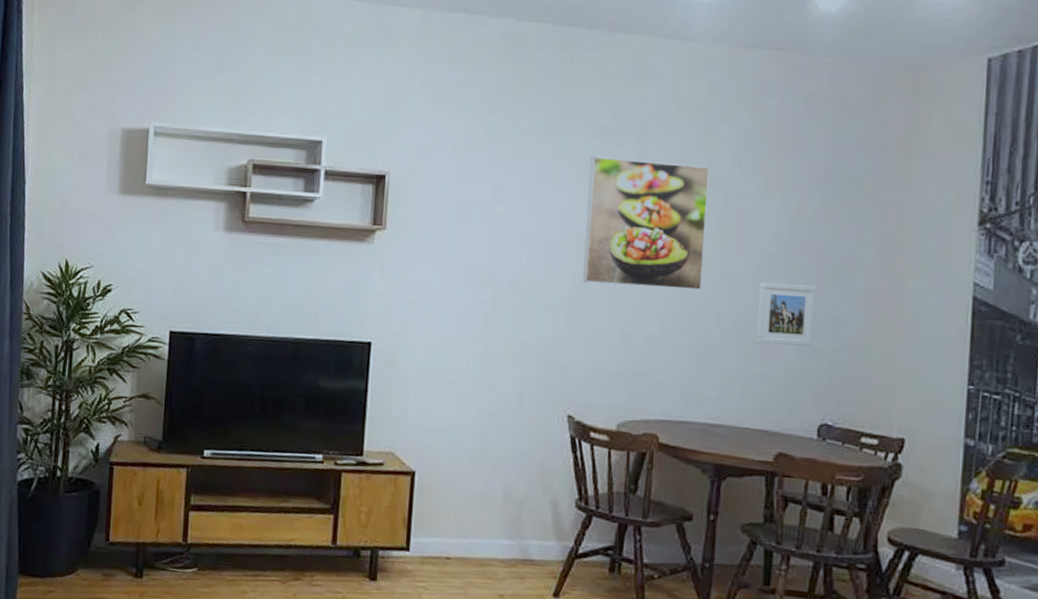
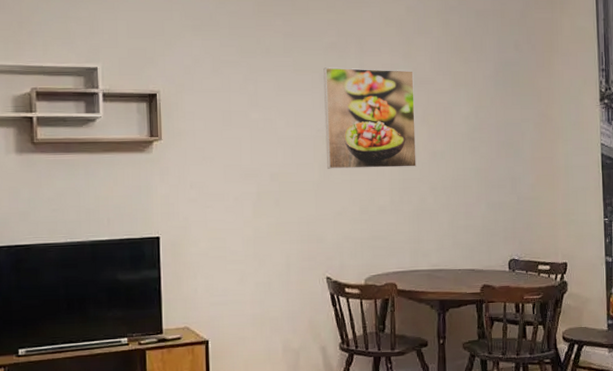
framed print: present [755,282,817,346] -> none [457,156,499,204]

